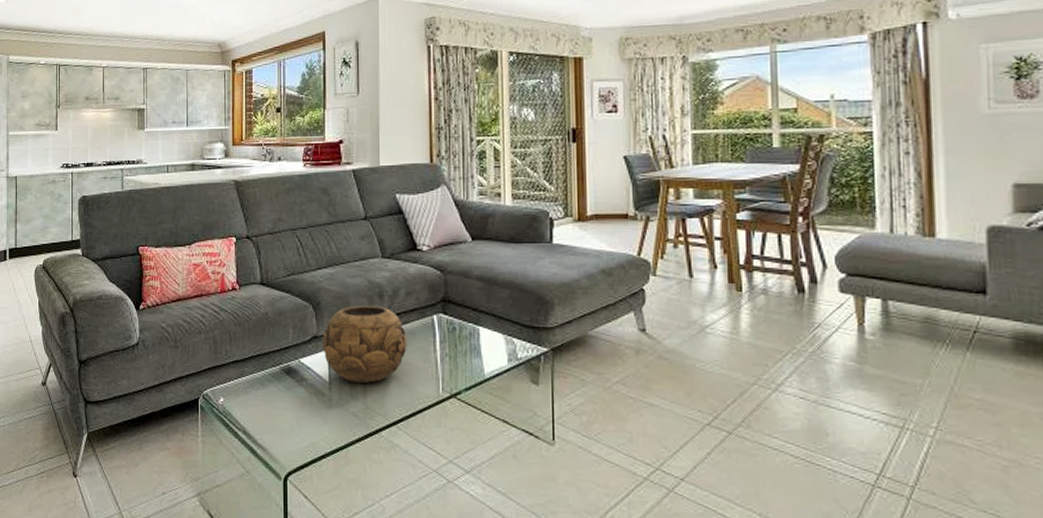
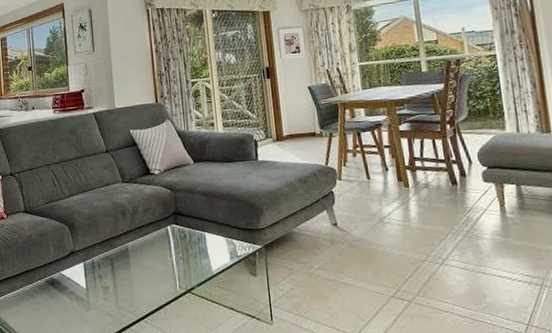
decorative bowl: present [322,305,407,383] -> none [78,222,148,287]

